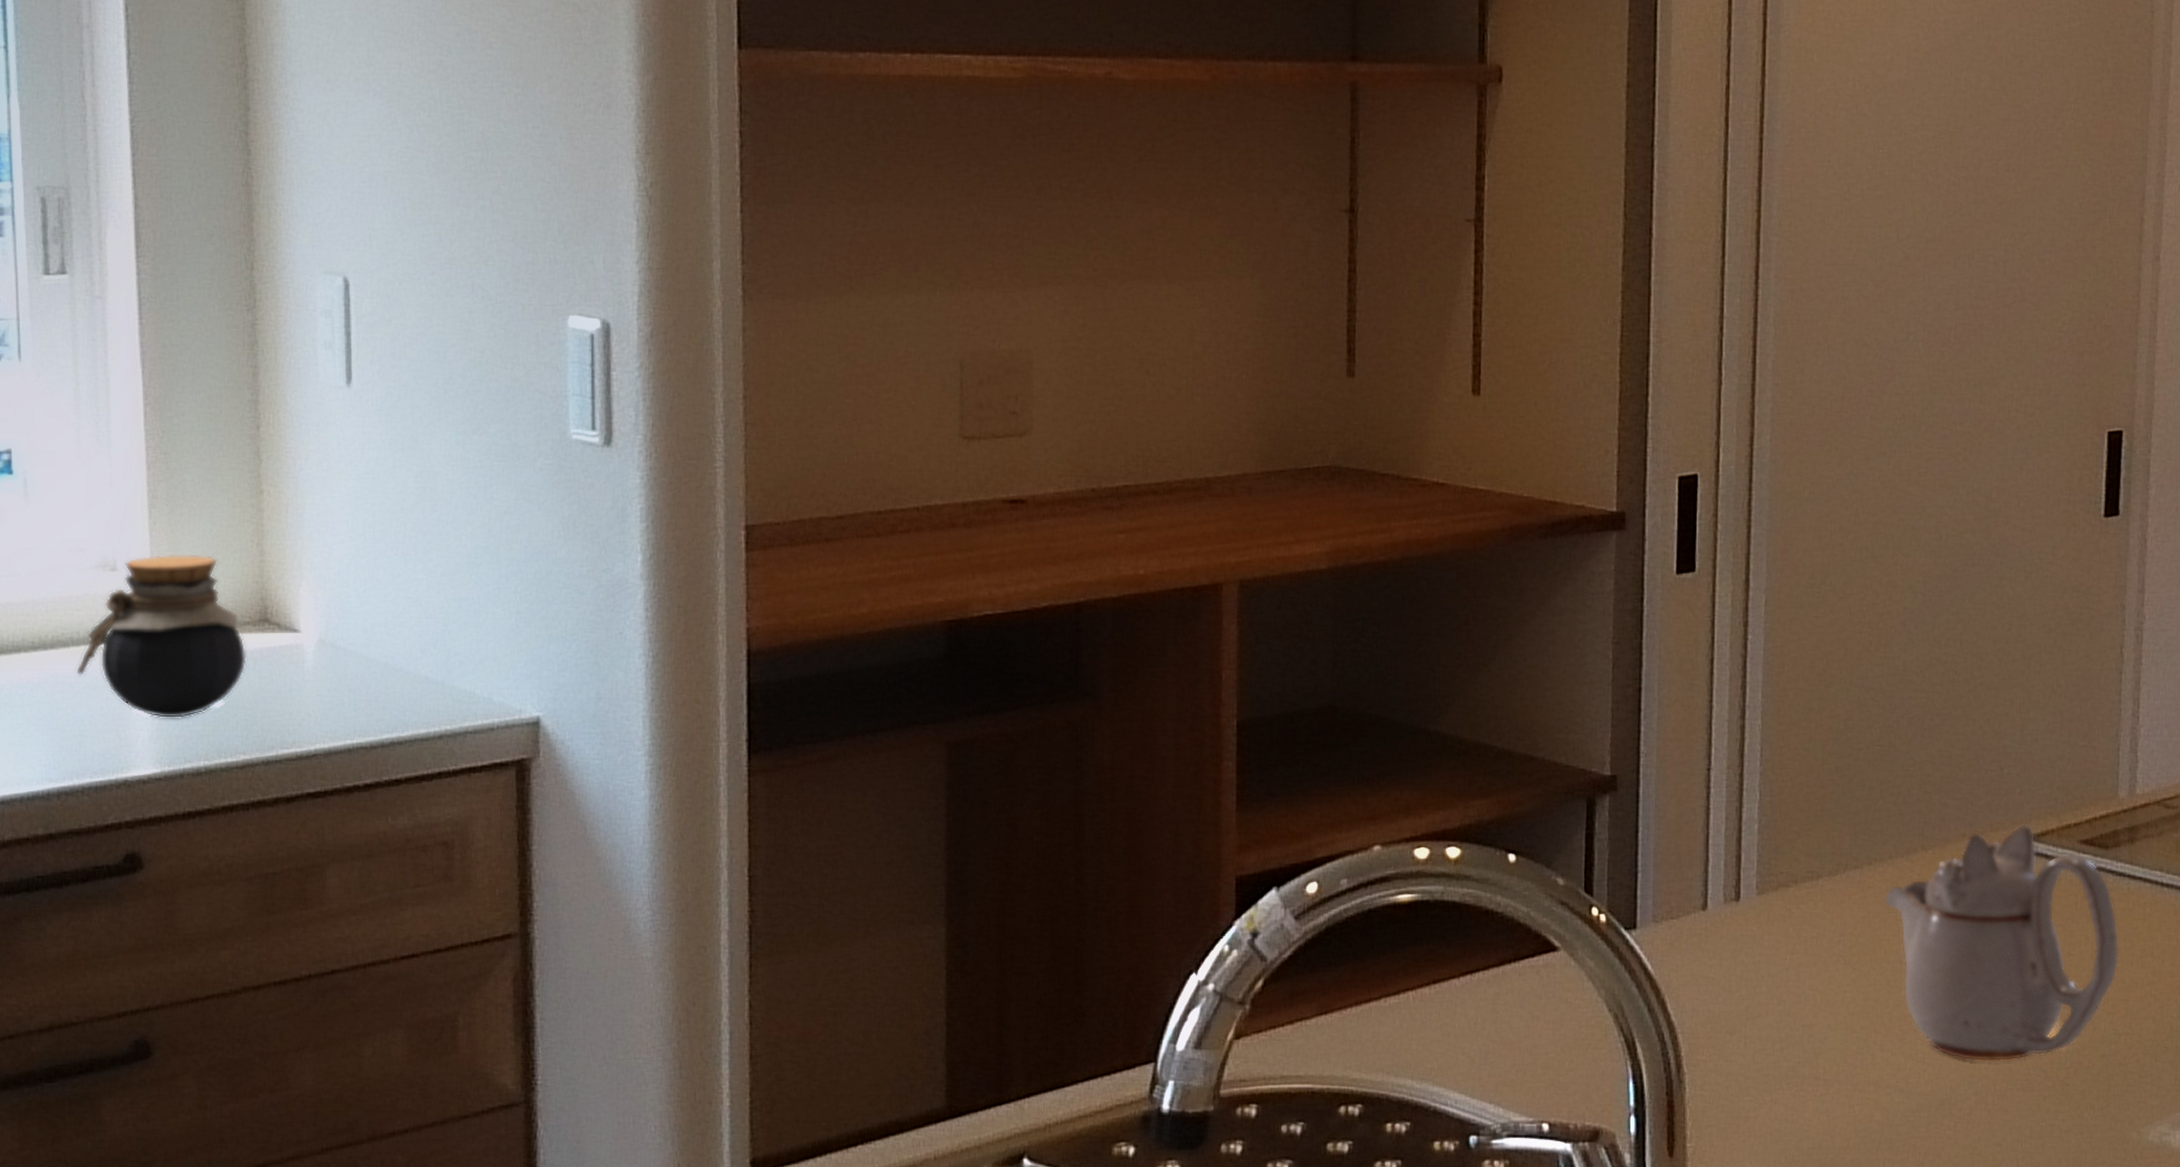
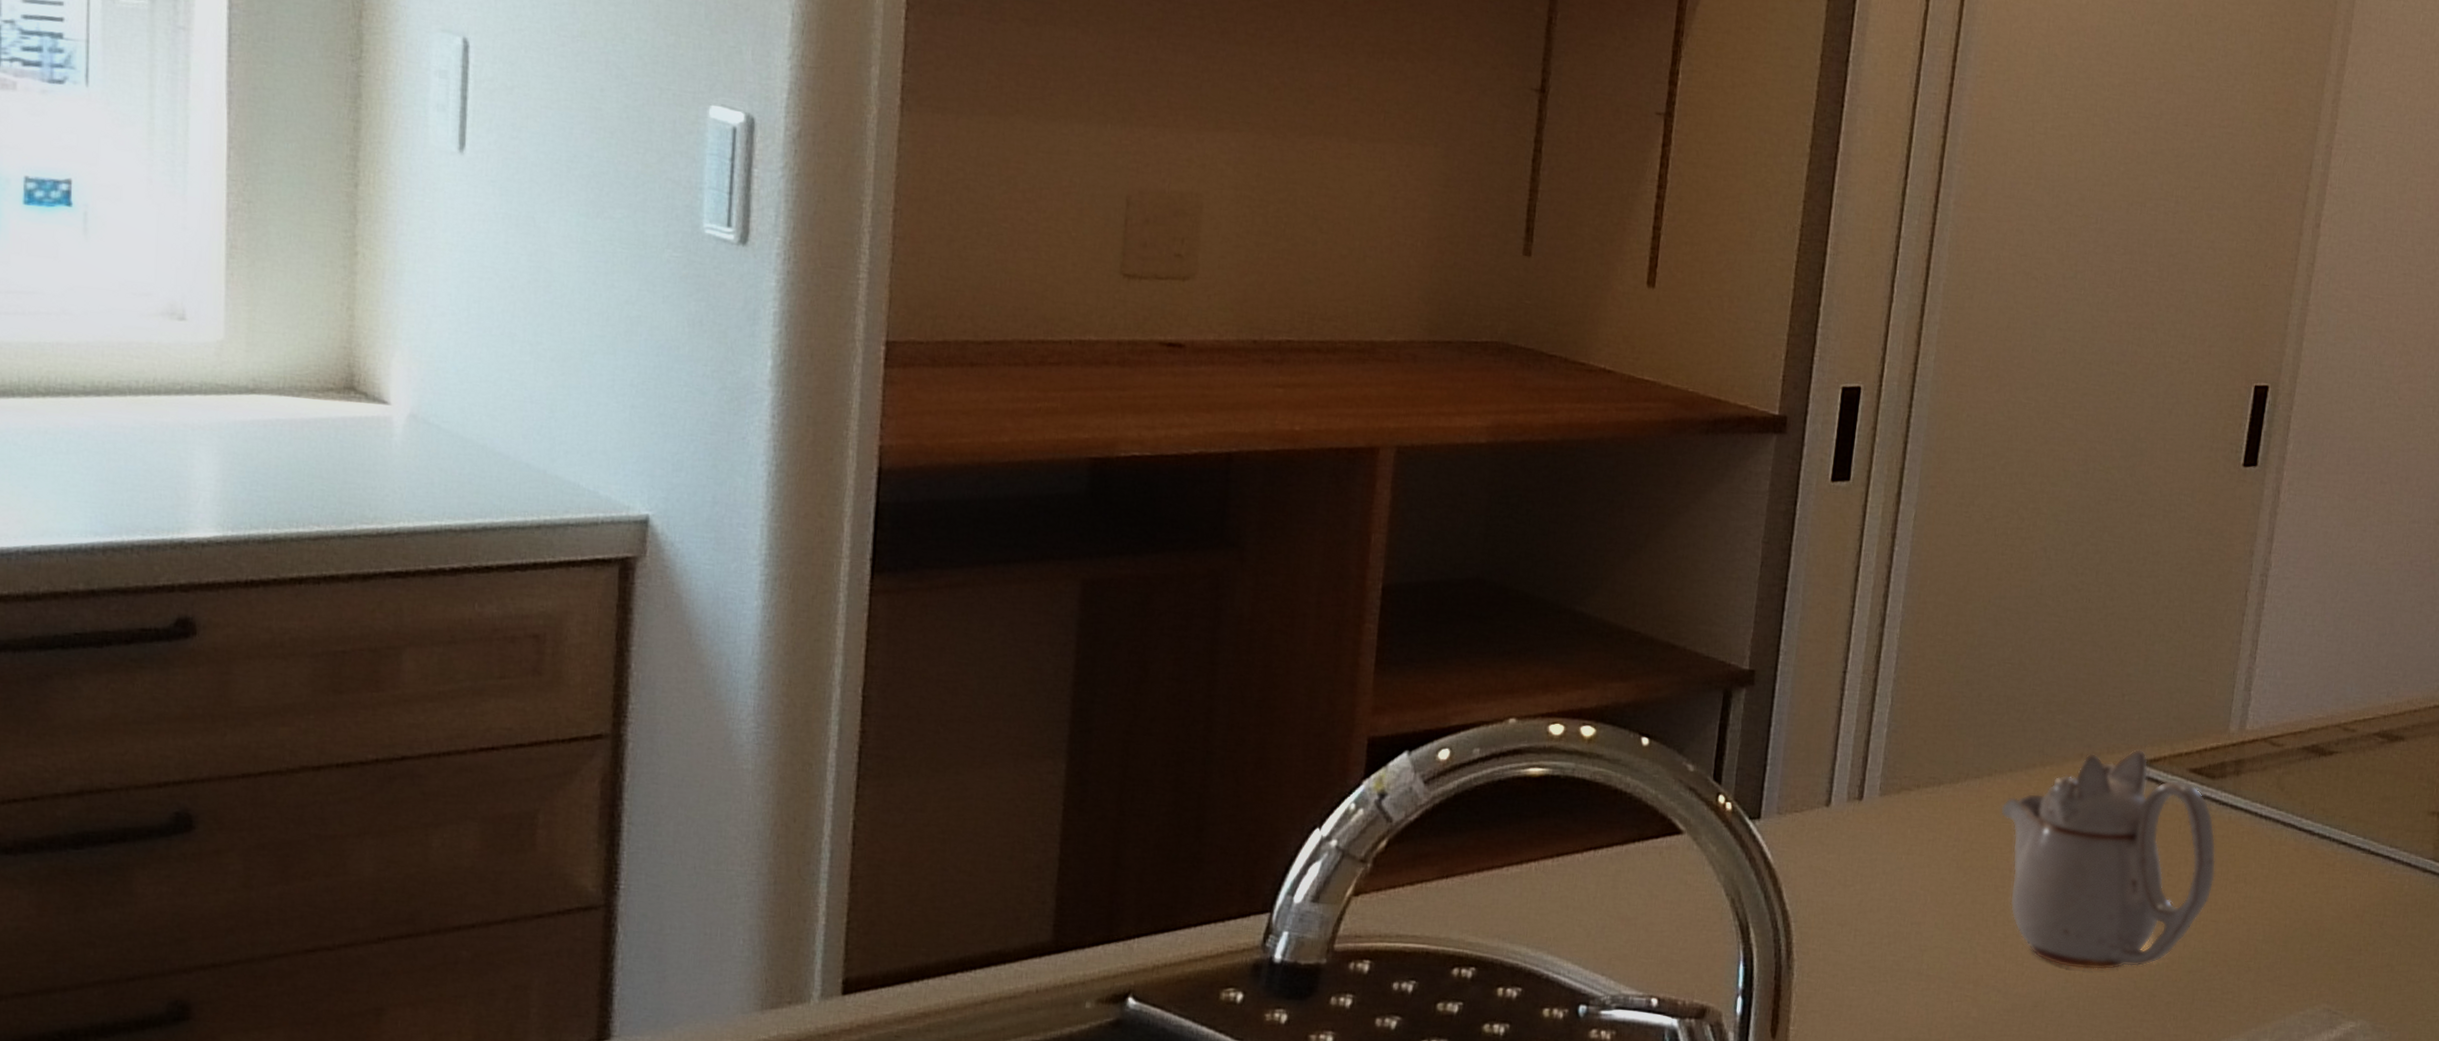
jar: present [76,554,247,719] -> none [132,307,328,483]

